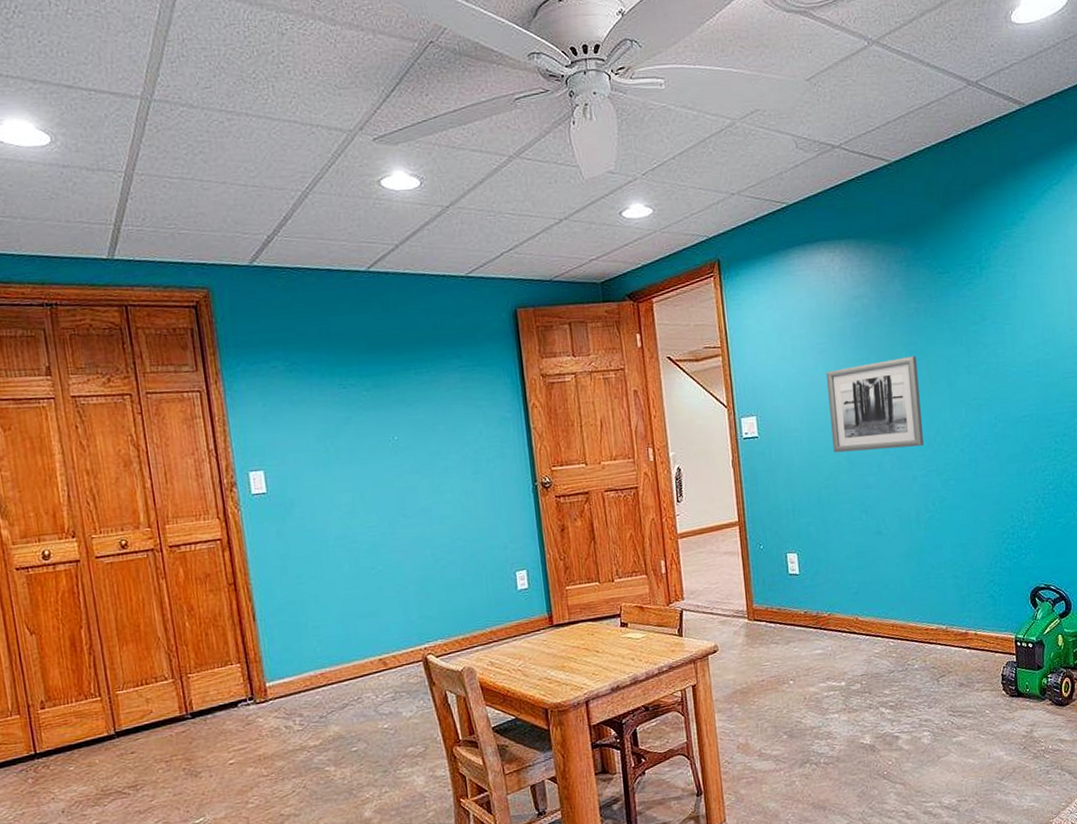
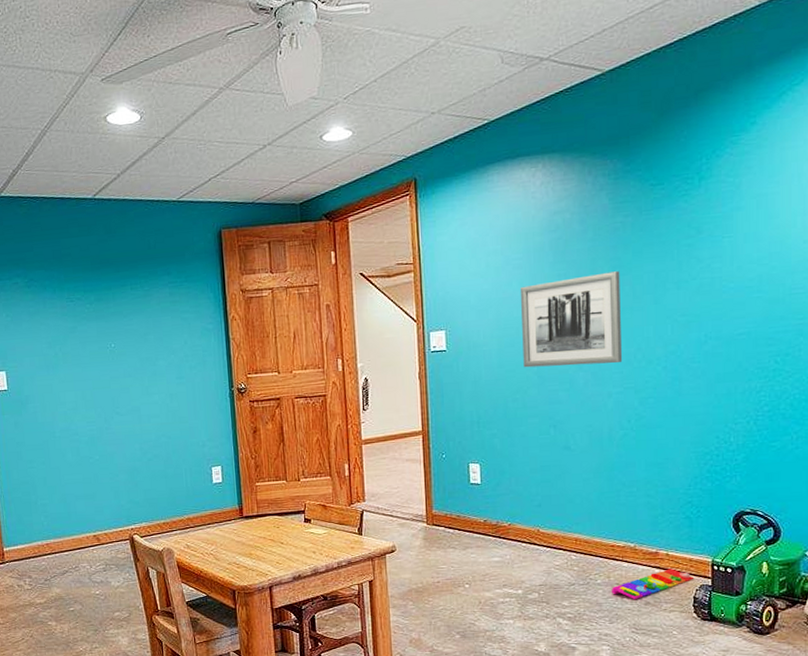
knob puzzle: none [927,648,1001,682] -> present [611,568,695,599]

